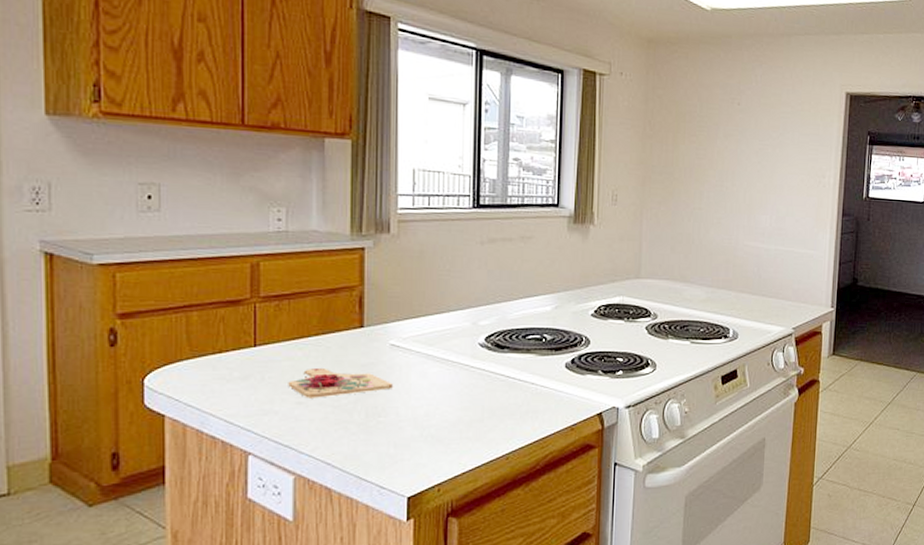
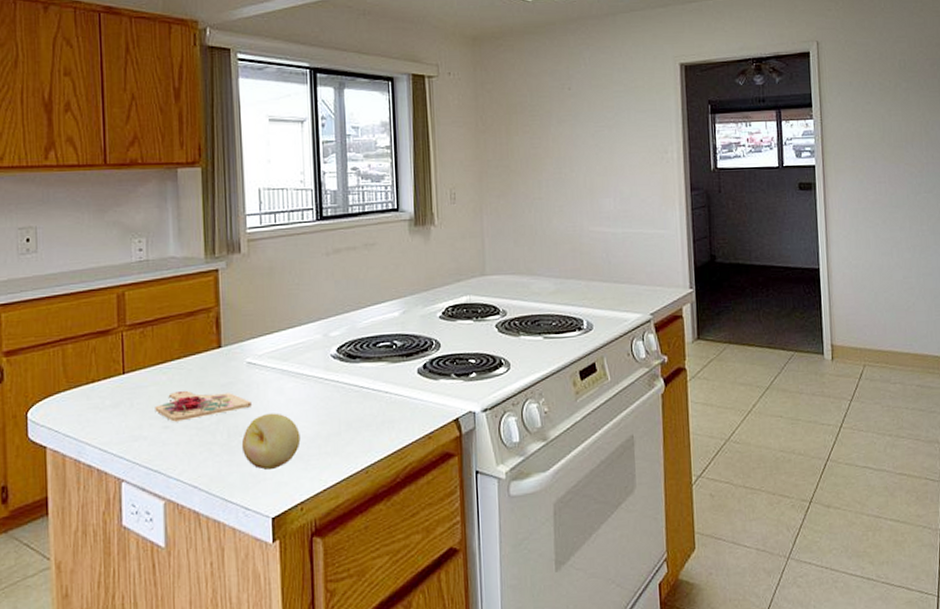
fruit: none [379,396,442,451] -> present [241,413,301,470]

